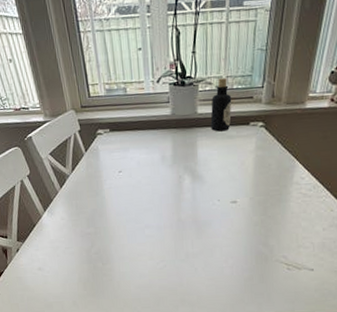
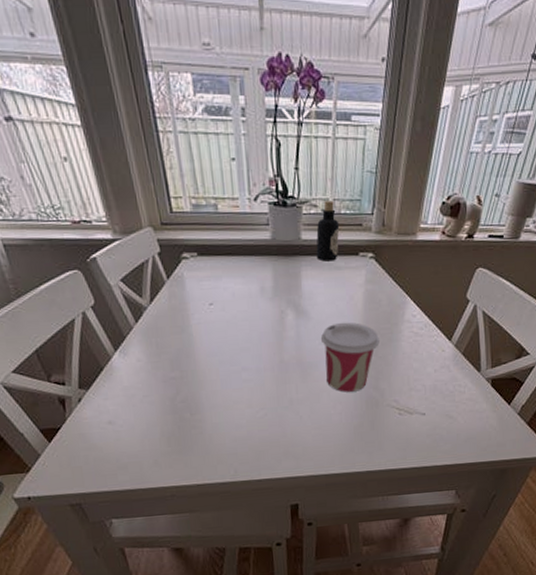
cup: none [214,185,269,248] -> present [320,322,380,392]

